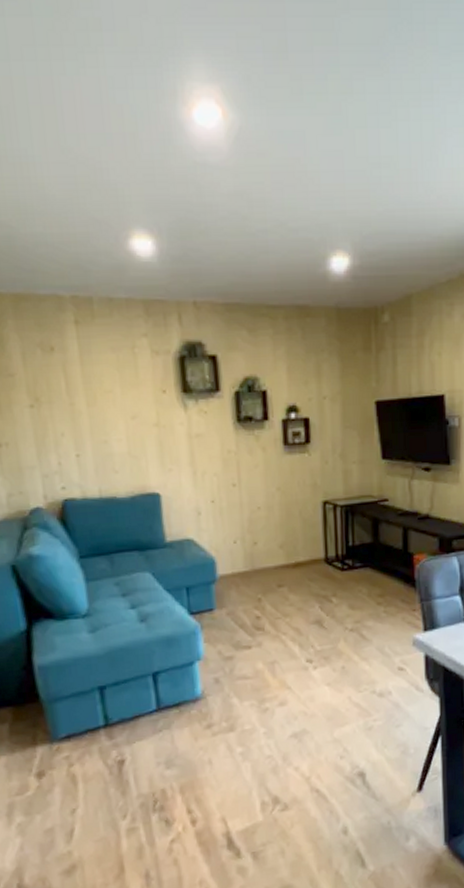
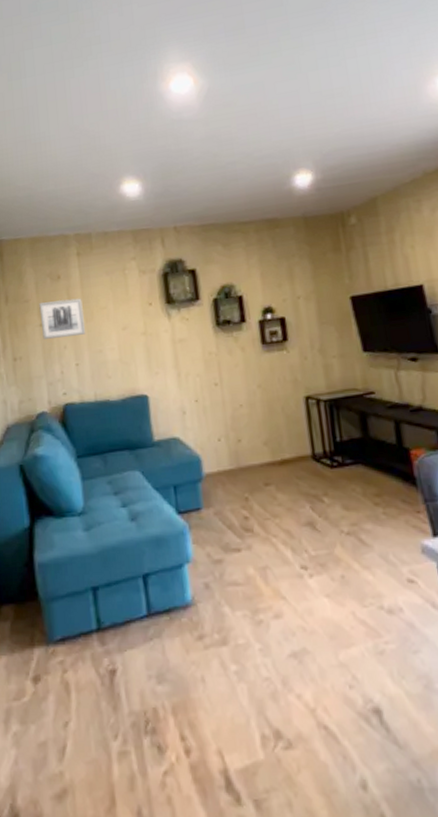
wall art: none [28,377,88,424] -> present [39,298,86,339]

